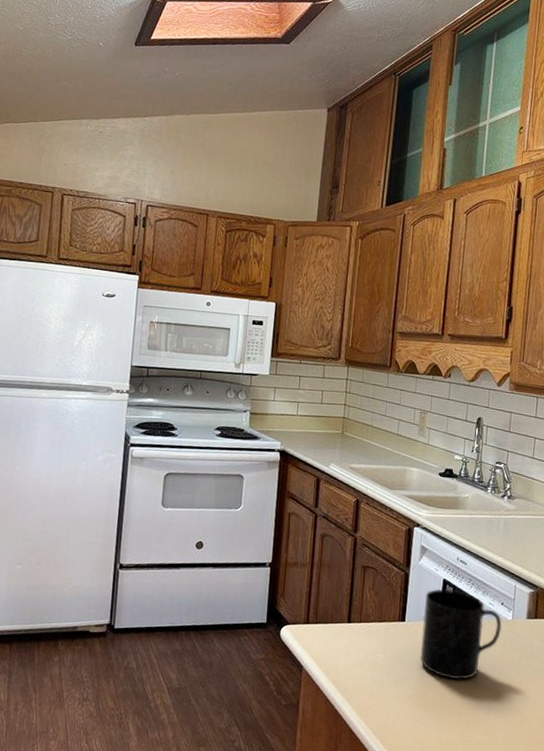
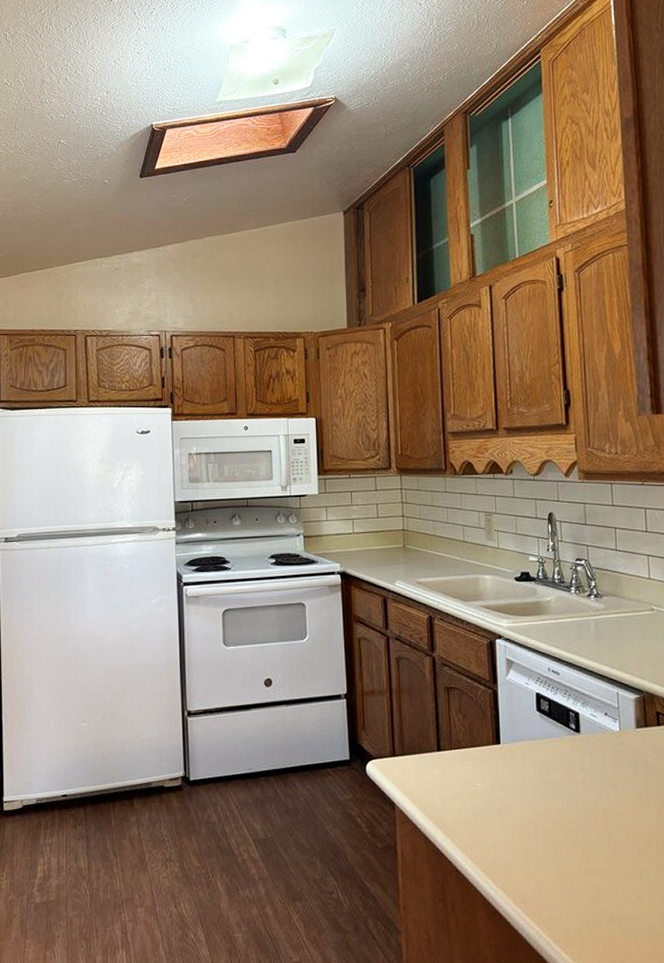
mug: present [420,589,502,680] -> none [518,704,609,804]

